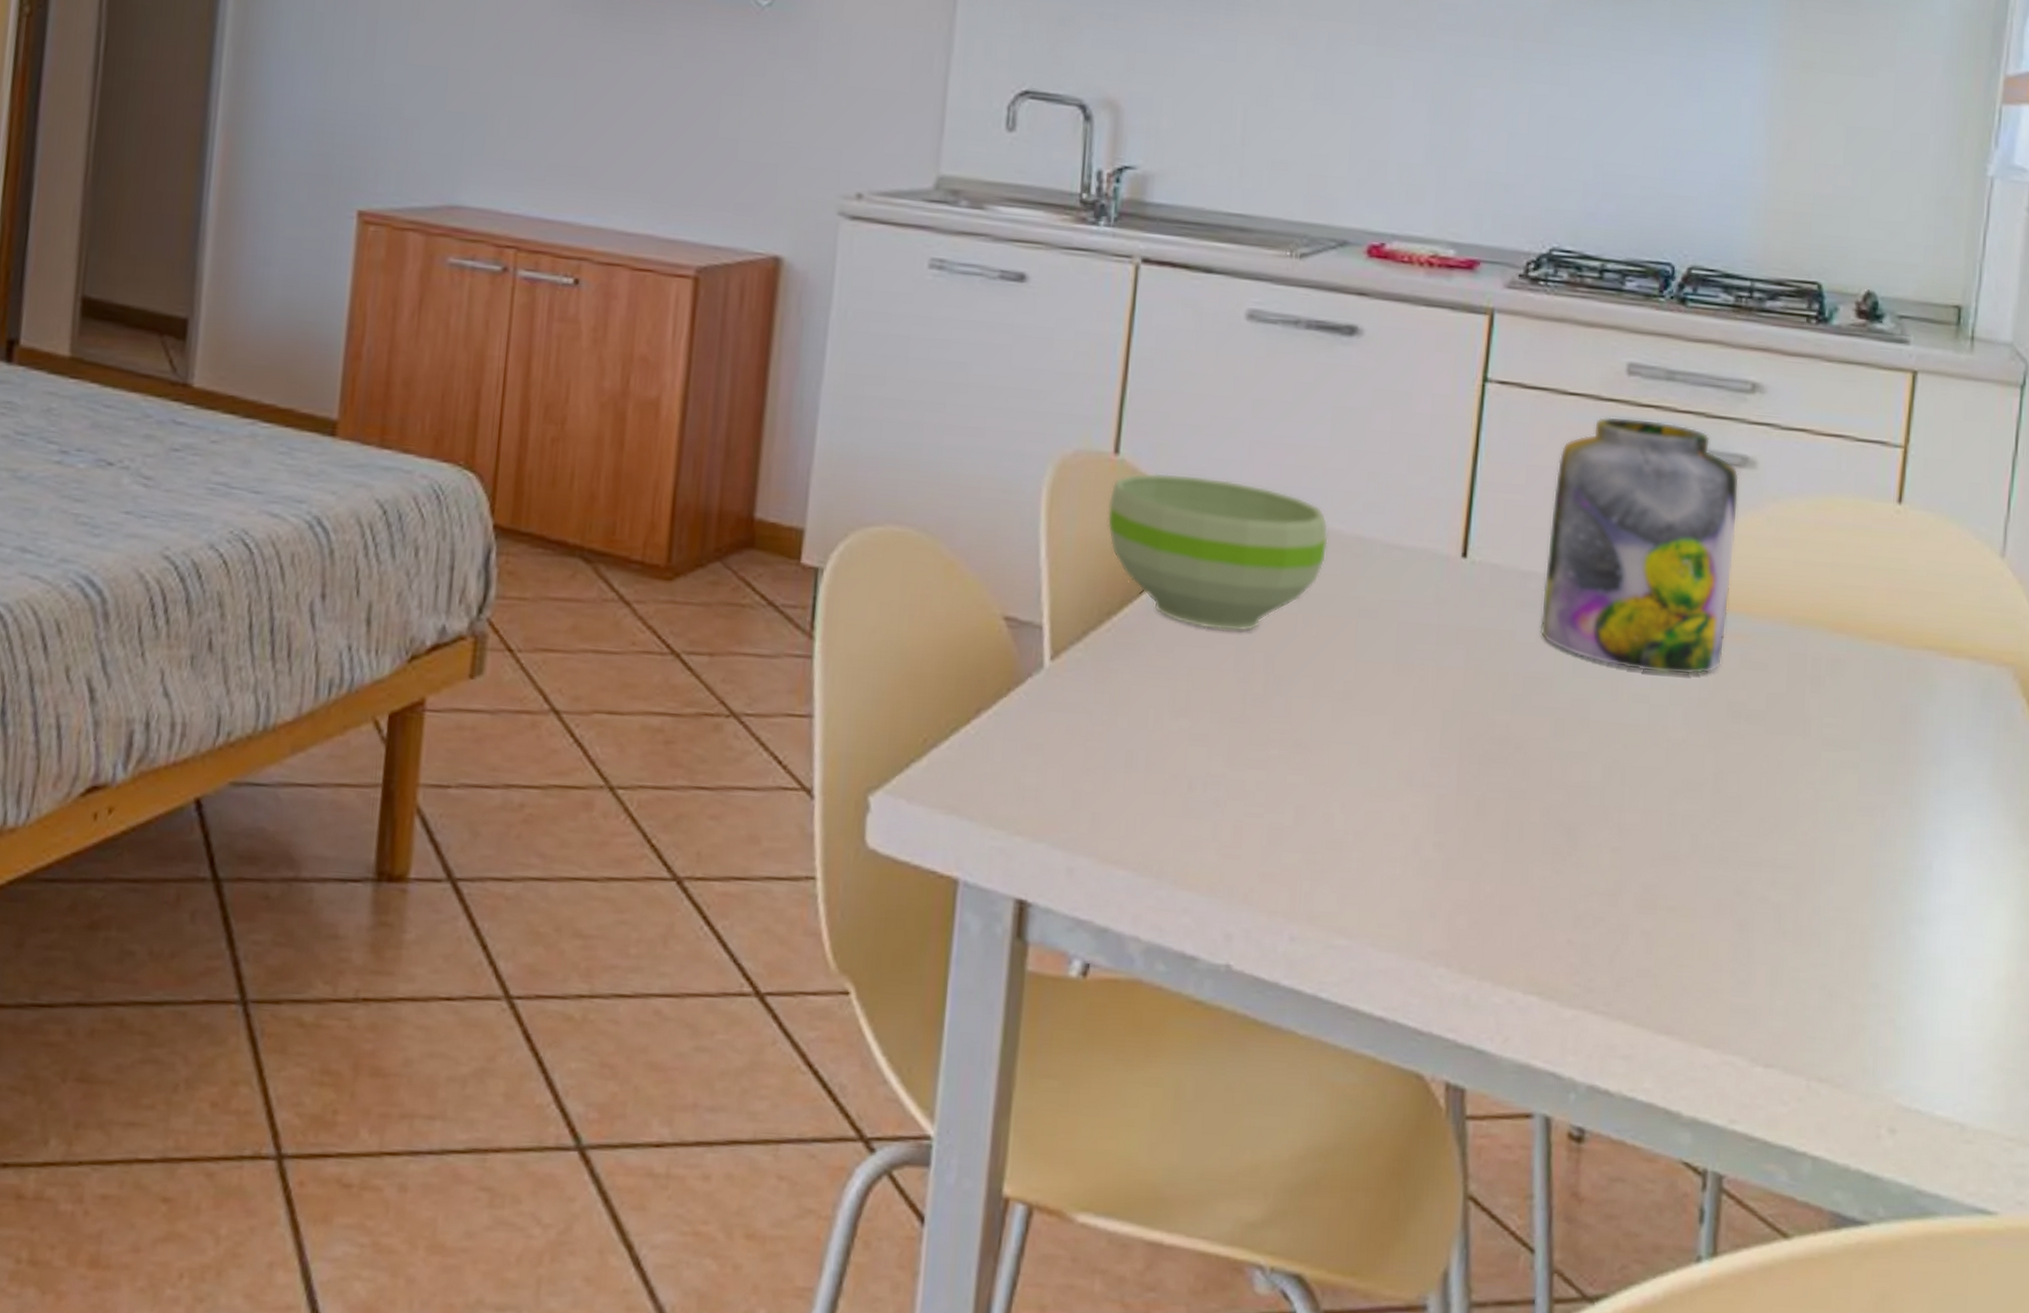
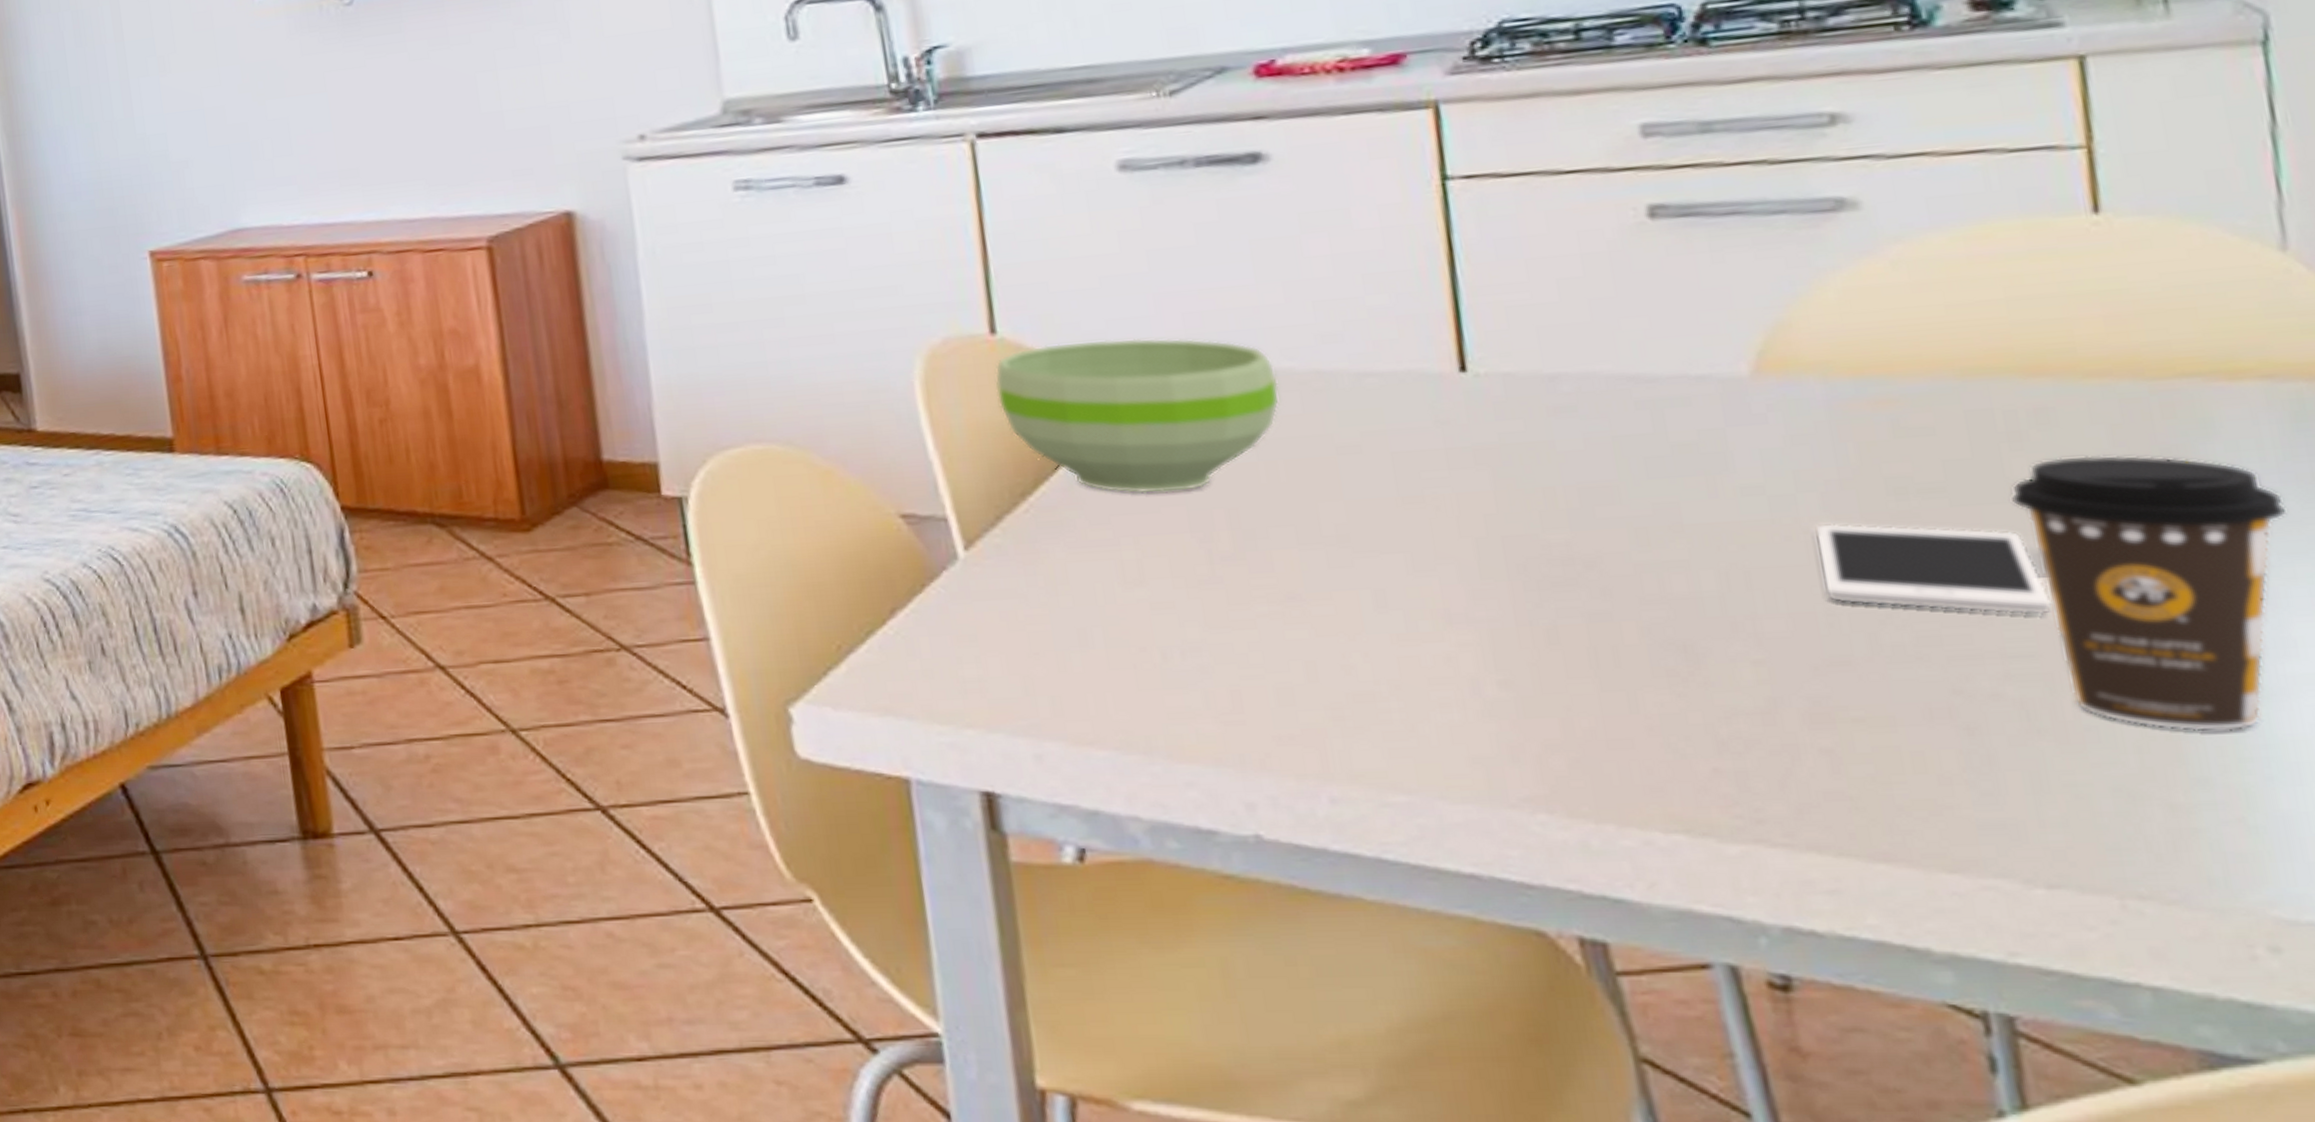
jar: present [1539,416,1740,675] -> none [1567,179,1864,461]
cell phone: none [1671,734,1812,834] -> present [1814,523,2052,615]
coffee cup: none [1804,702,1966,947] -> present [2011,454,2287,732]

